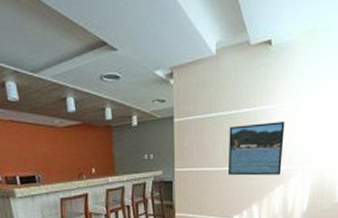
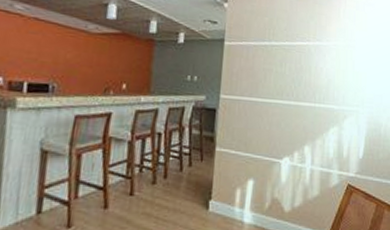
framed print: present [227,122,285,176] -> none [278,57,338,115]

